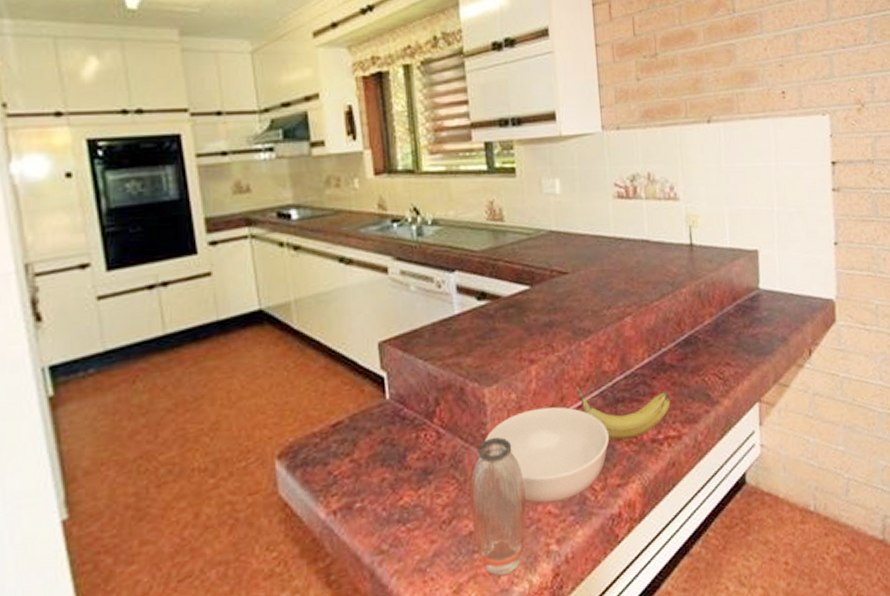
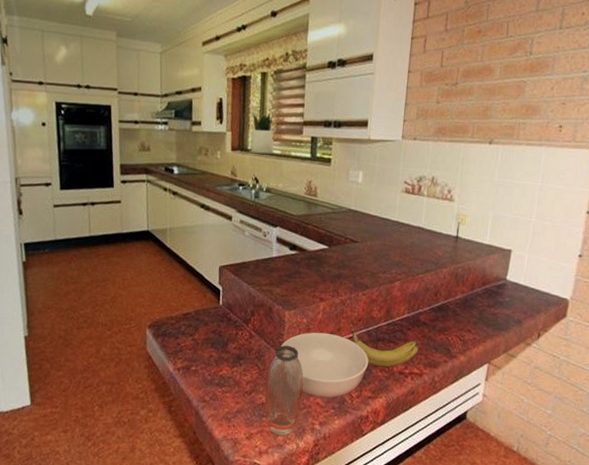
planter: none [398,117,438,176] -> present [249,113,276,155]

